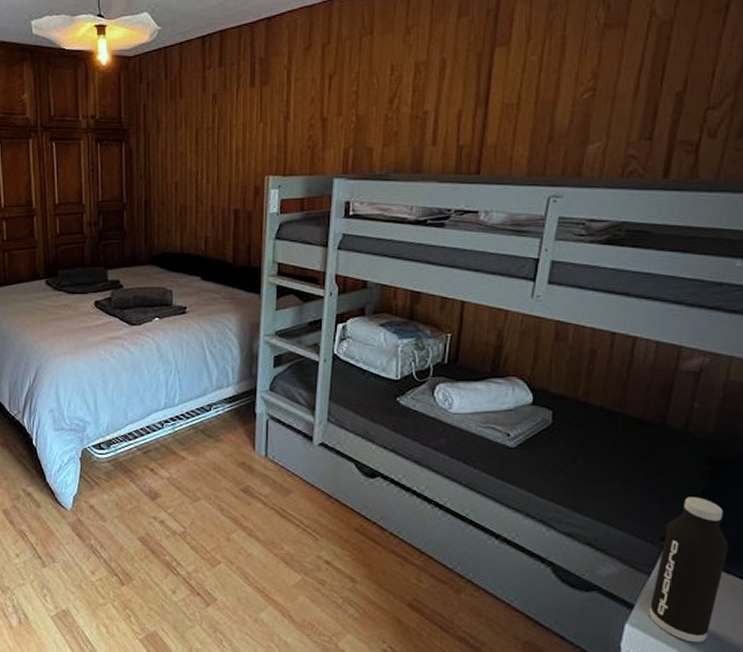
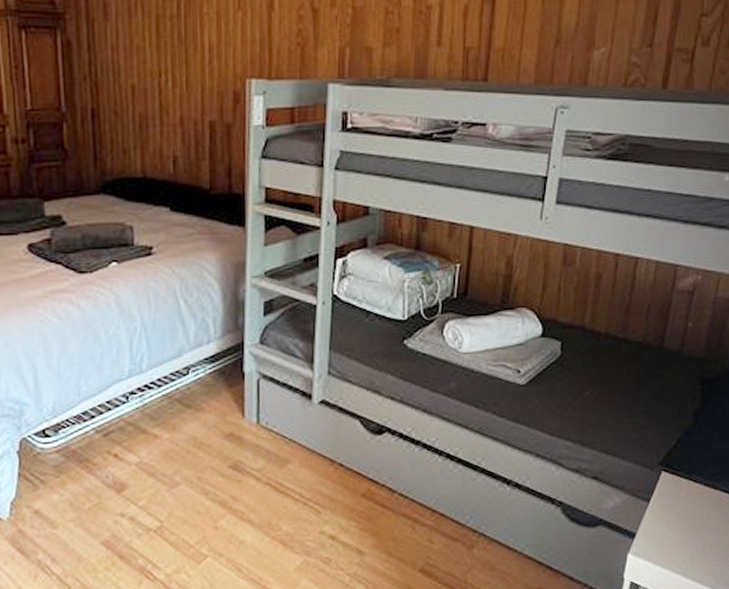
water bottle: present [648,497,729,643] -> none [648,417,716,562]

